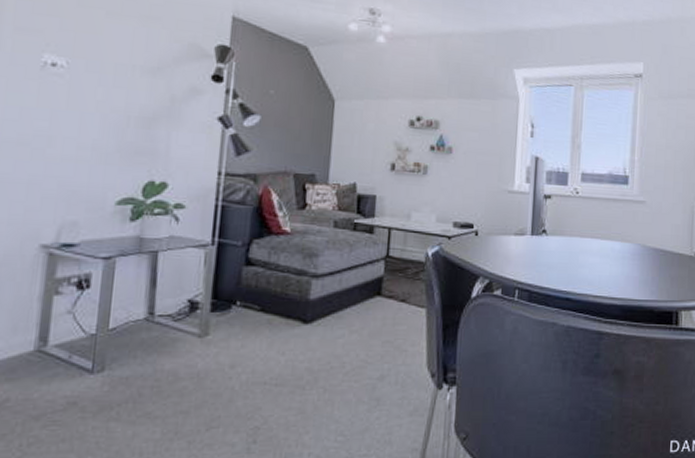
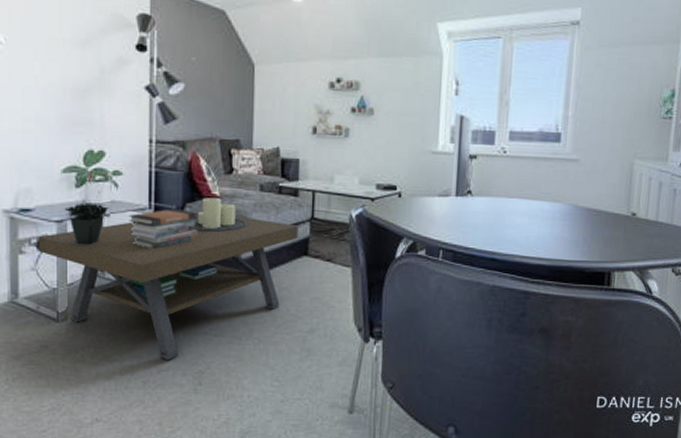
coffee table: none [77,234,373,416] -> present [38,198,298,361]
potted plant: none [114,202,168,285] -> present [64,170,110,245]
book stack: none [187,245,266,290] -> present [129,208,198,250]

